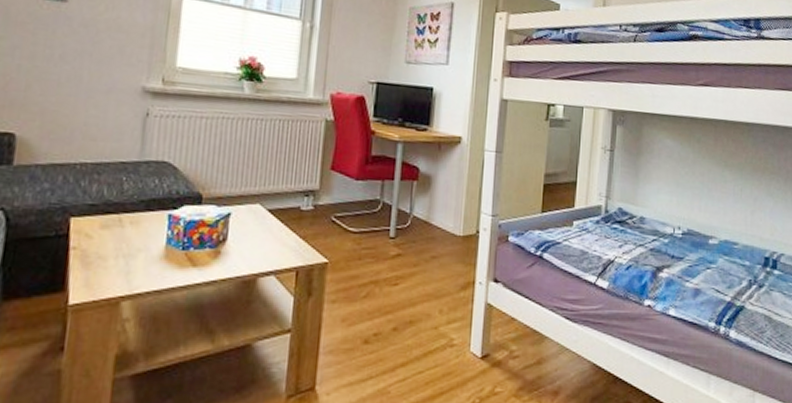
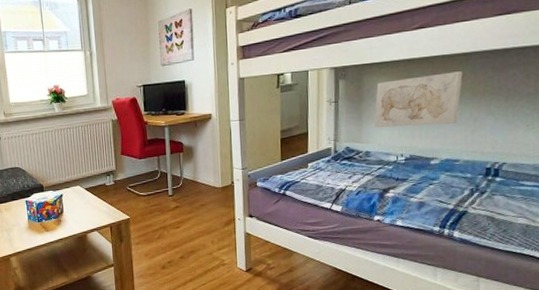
wall art: none [652,137,745,200] -> present [374,71,463,128]

